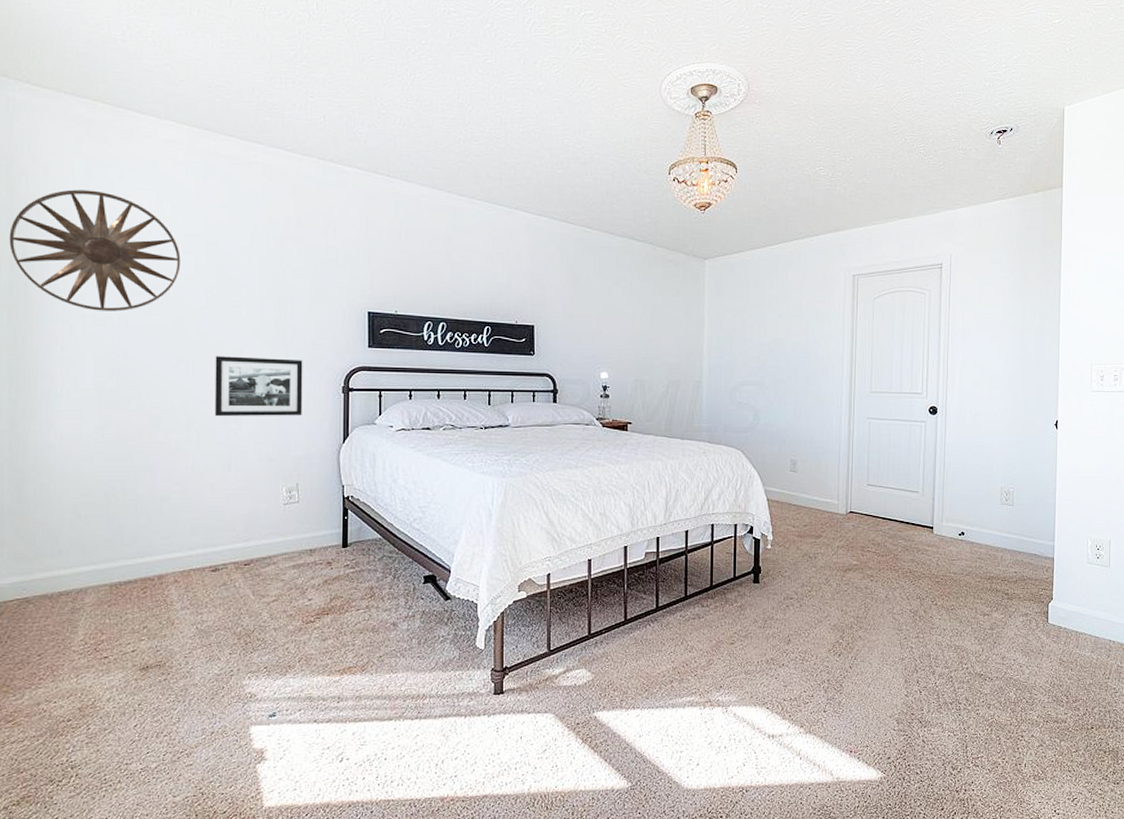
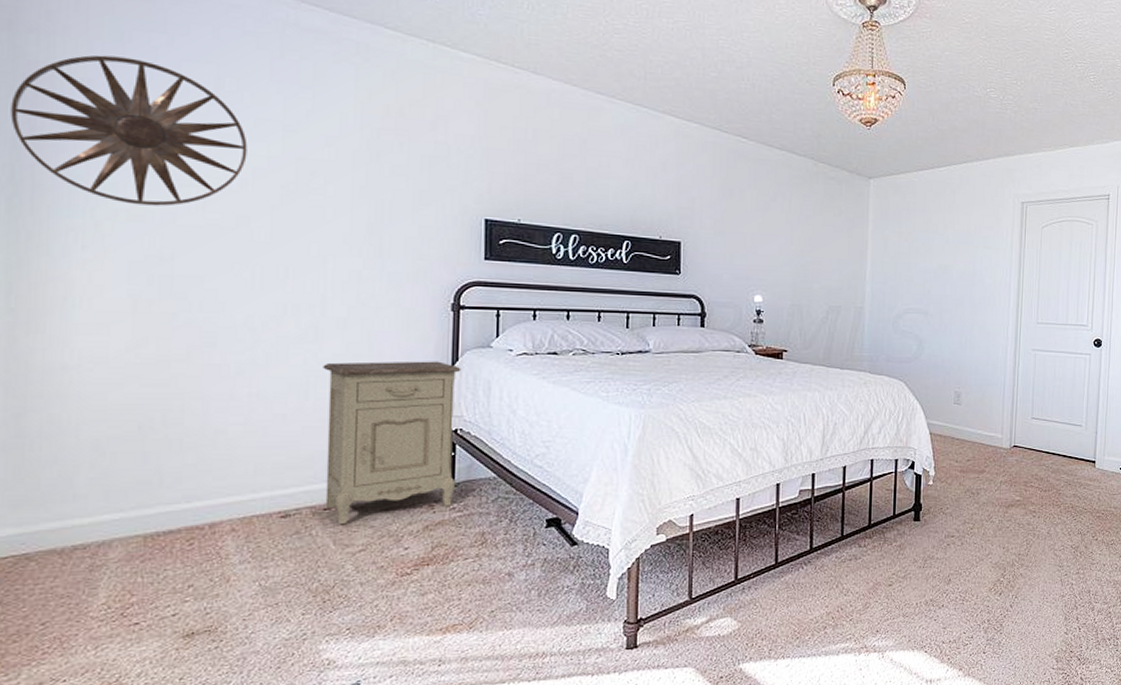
picture frame: present [214,356,303,417] -> none [288,264,403,337]
nightstand: none [241,437,351,578] -> present [323,361,462,525]

